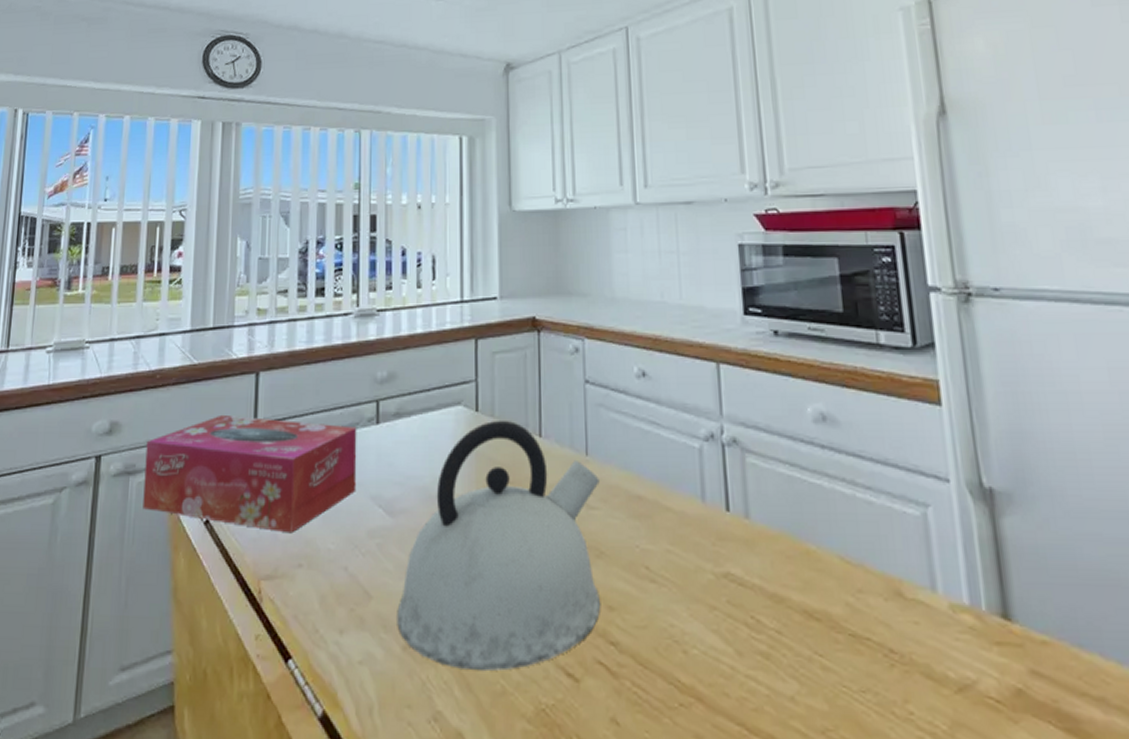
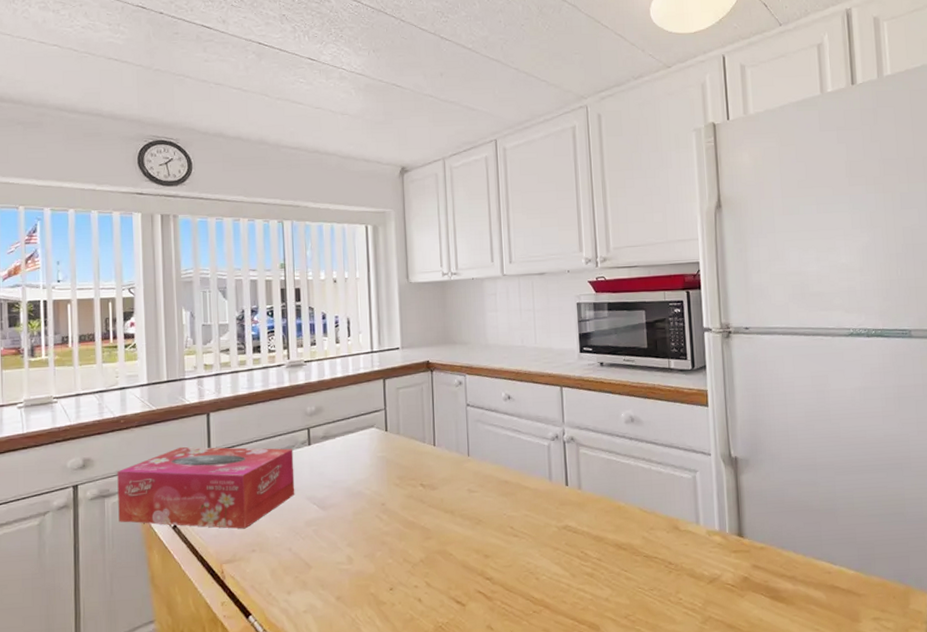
kettle: present [397,420,601,672] -> none [331,436,480,608]

